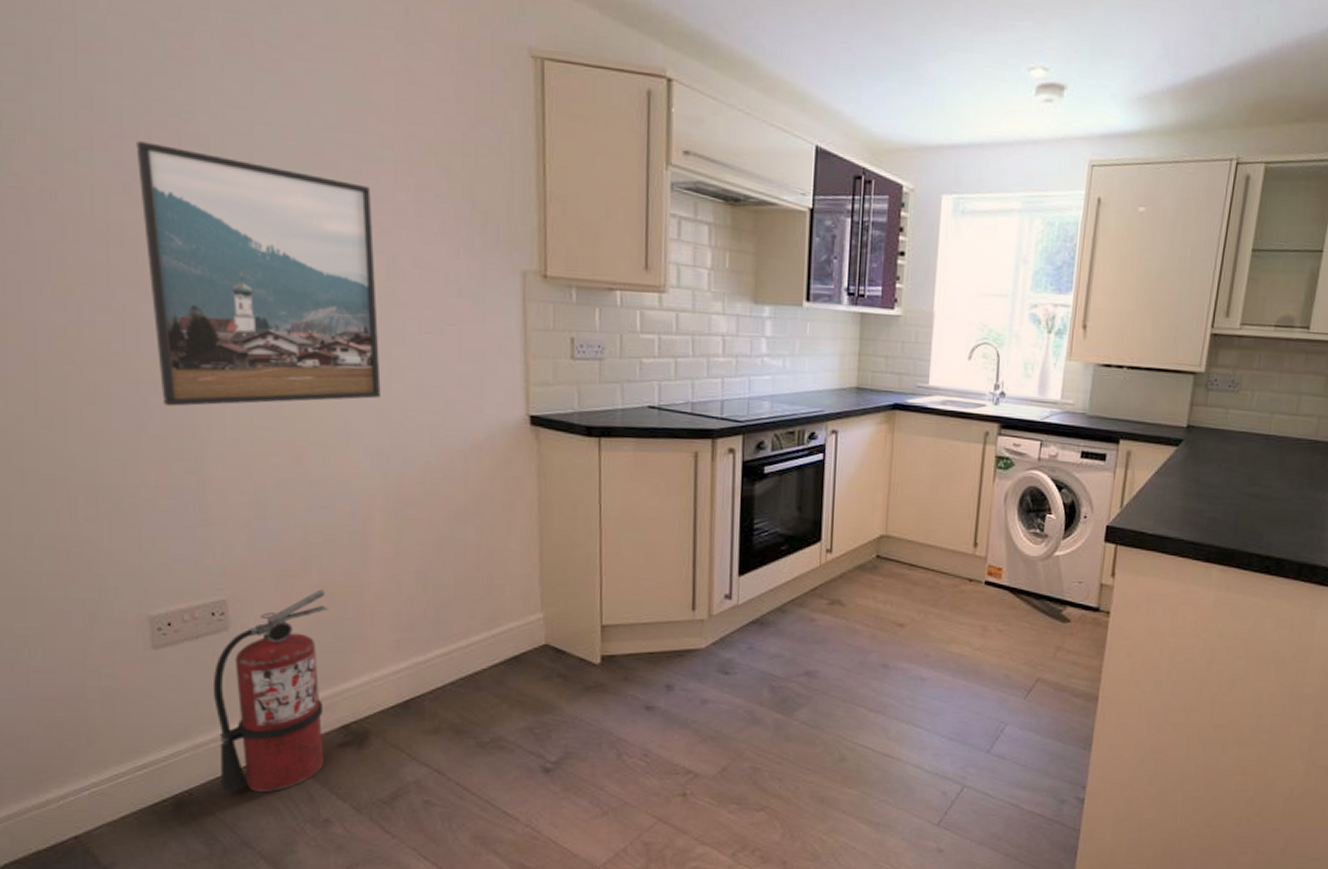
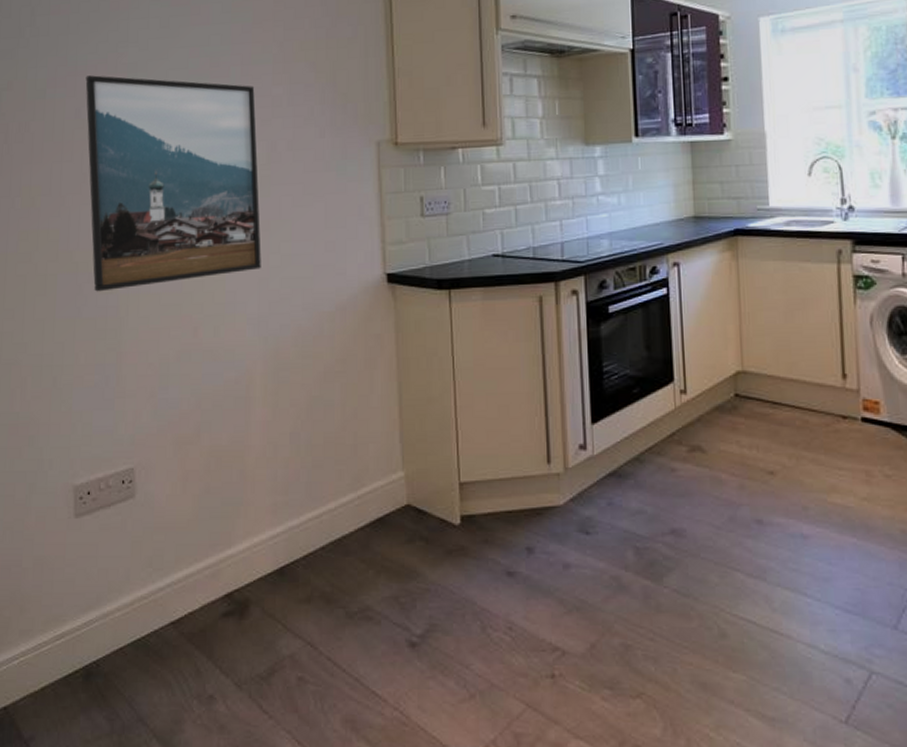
fire extinguisher: present [212,589,328,791] -> none [120,454,216,664]

